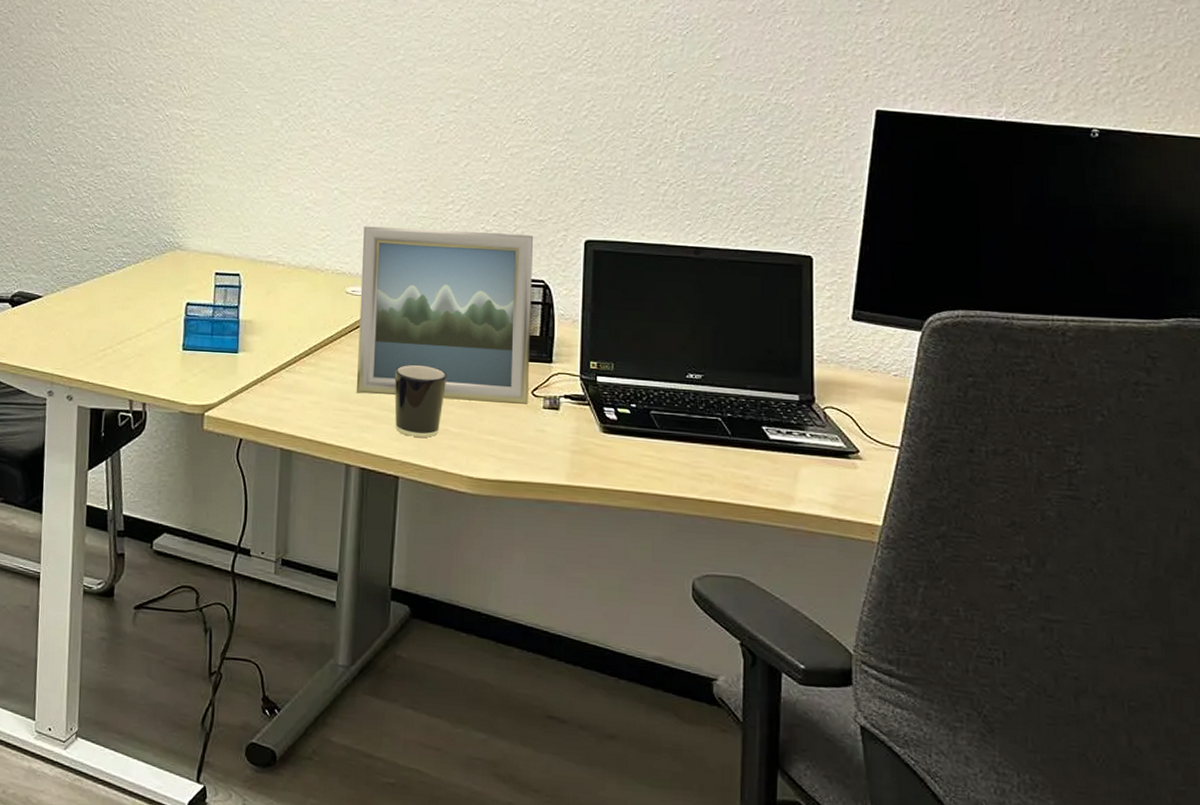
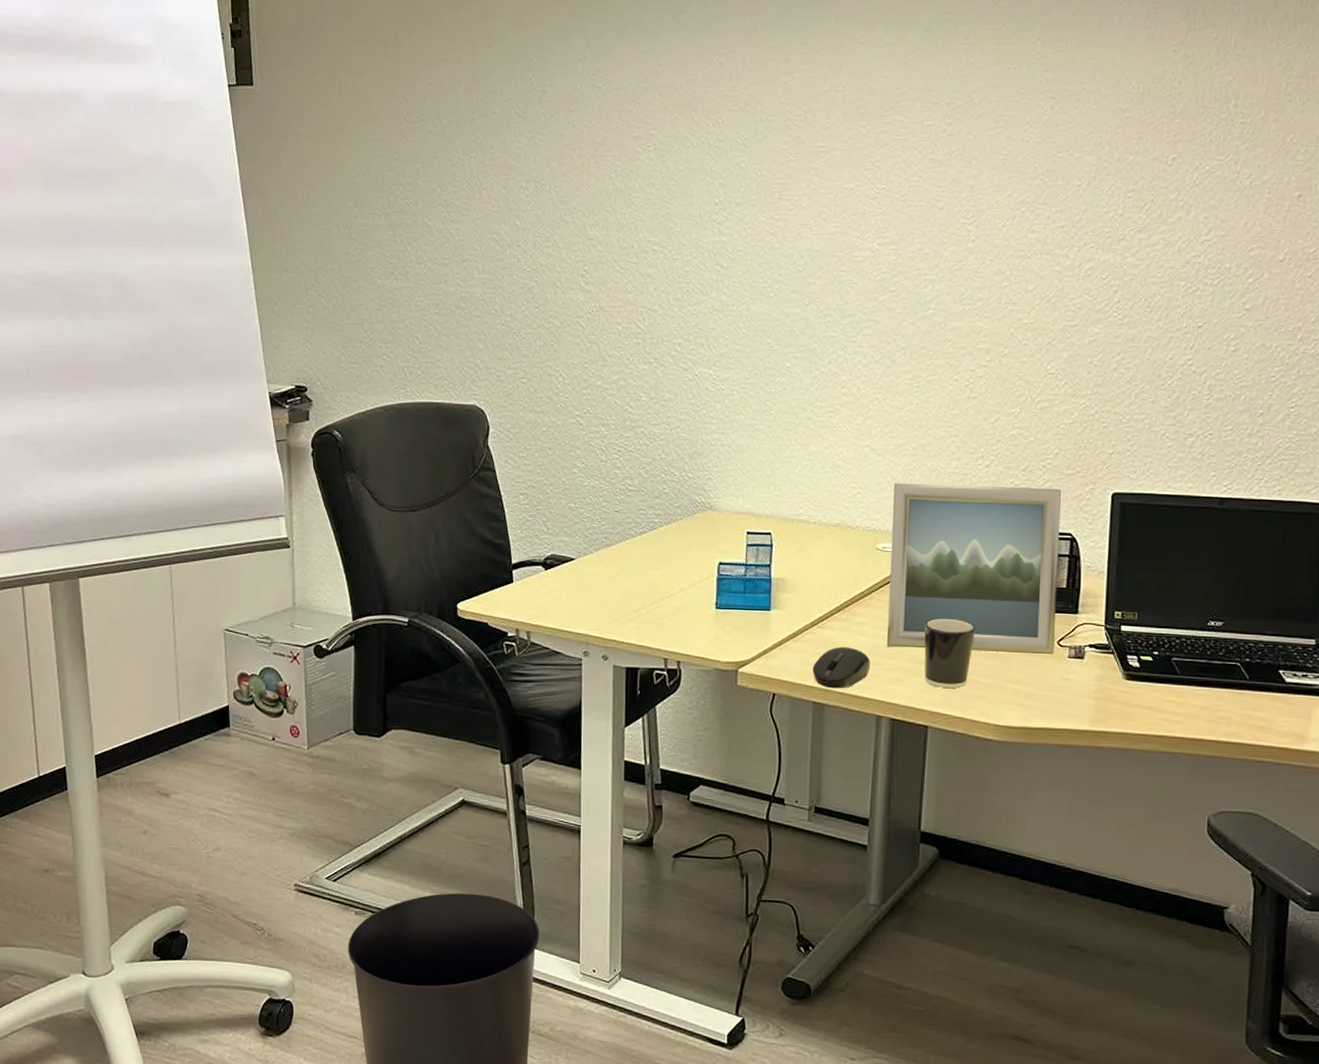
computer mouse: none [280,391,340,436] -> present [812,646,871,689]

